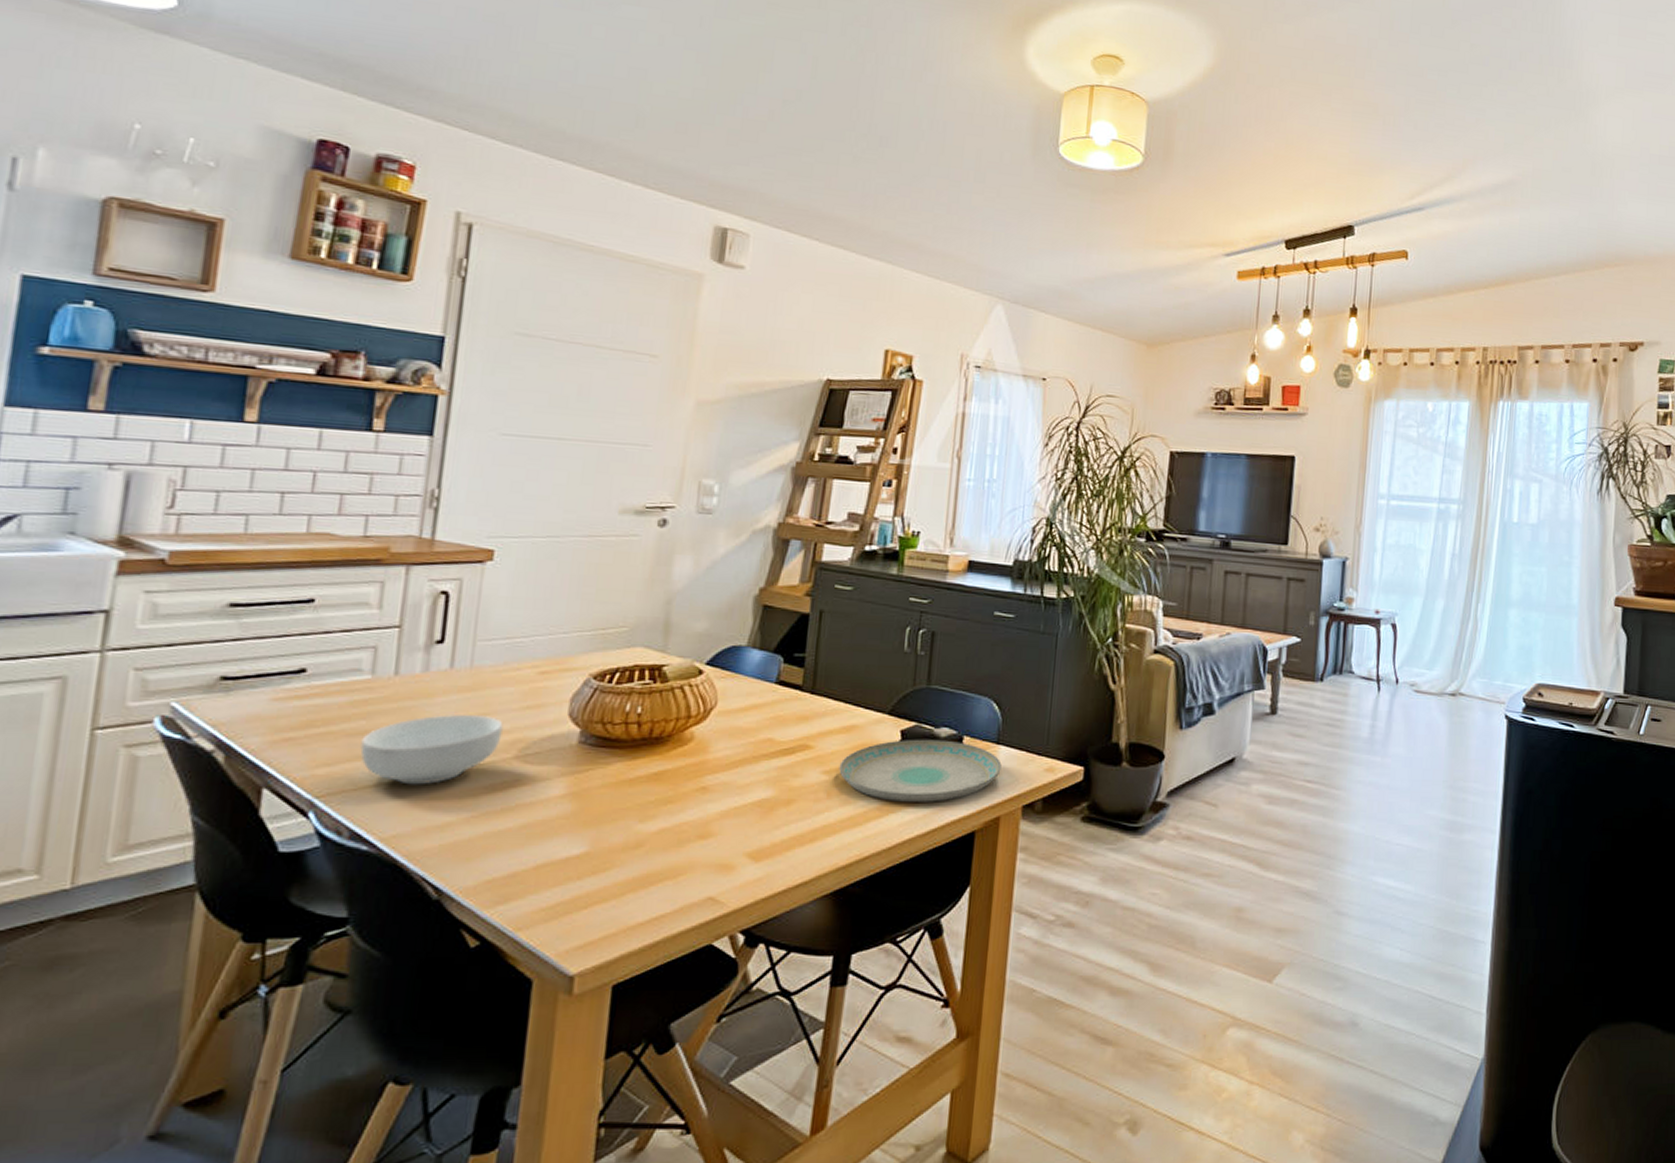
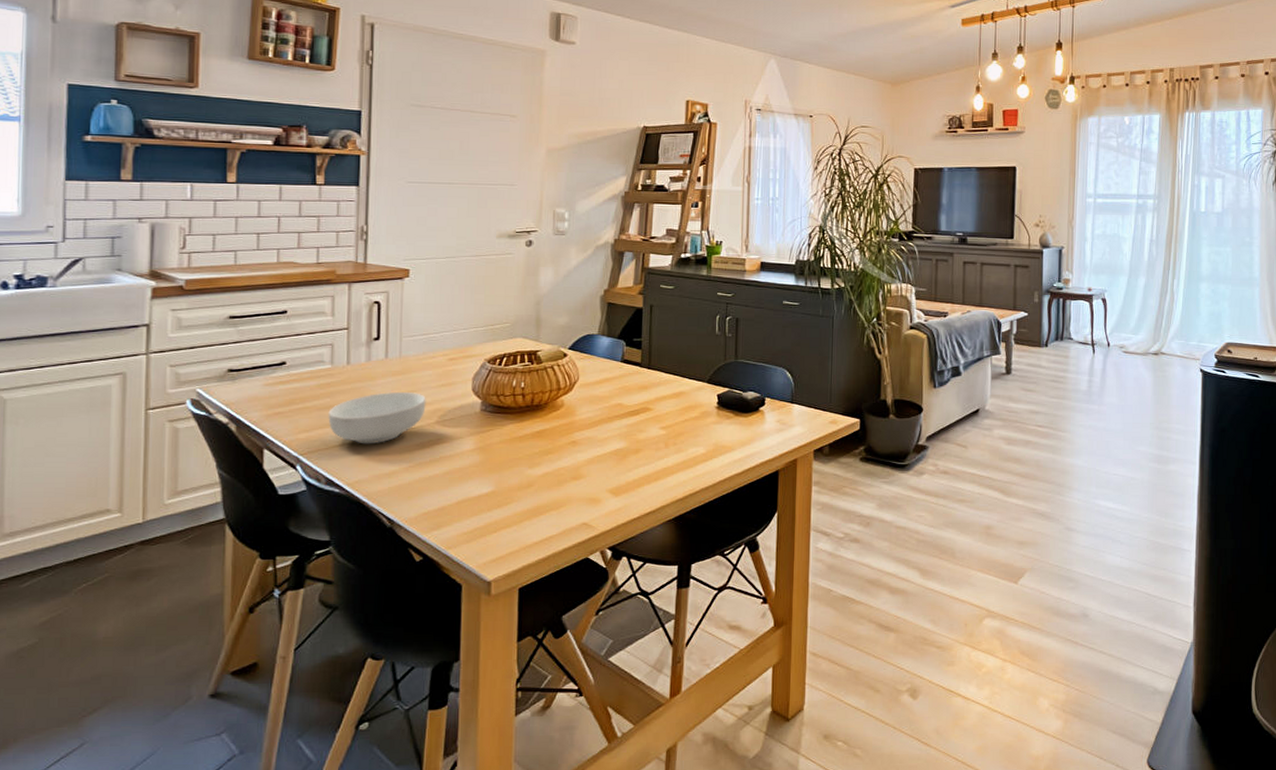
plate: present [839,739,1002,803] -> none [673,401,796,450]

